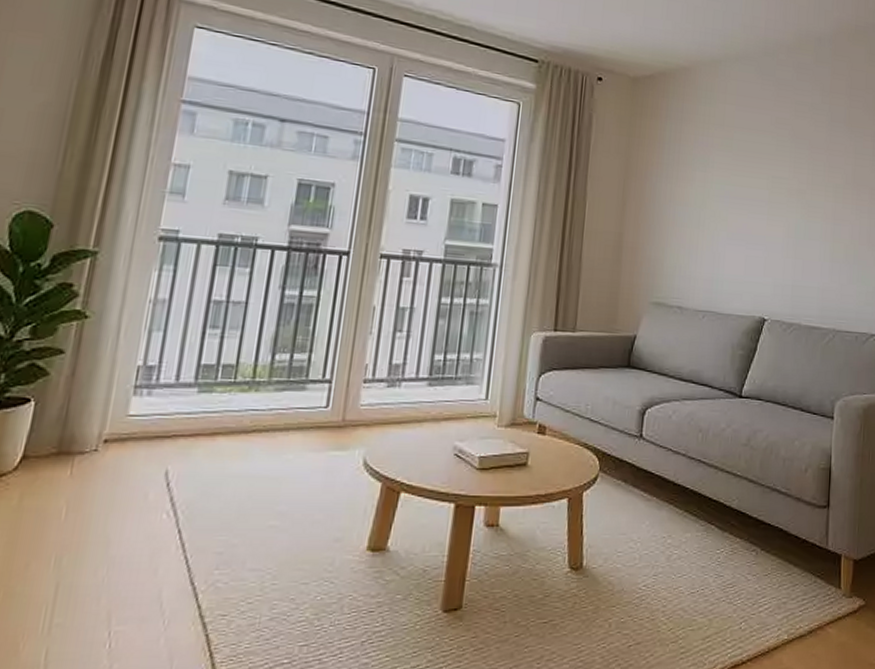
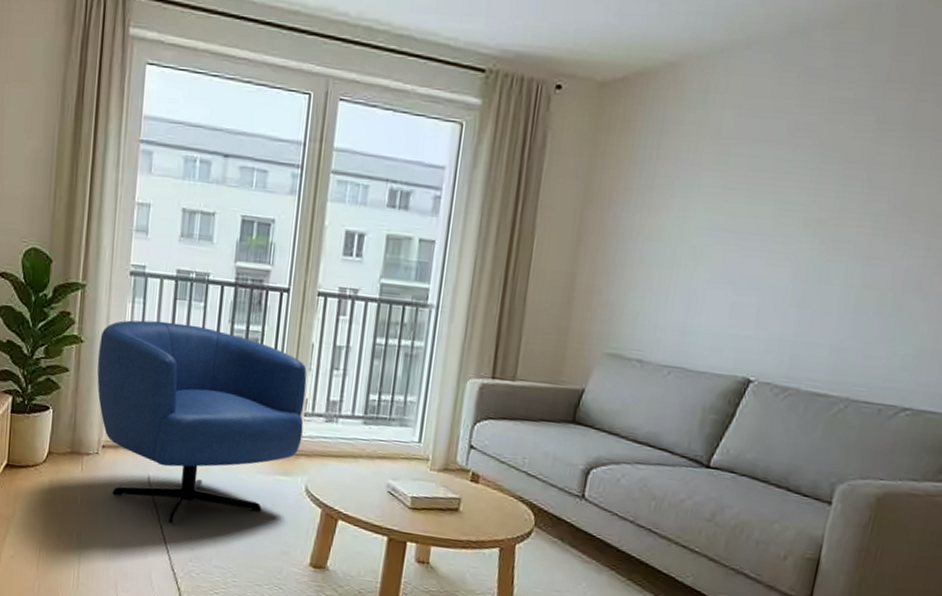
armchair: none [103,289,367,525] -> present [97,320,307,524]

